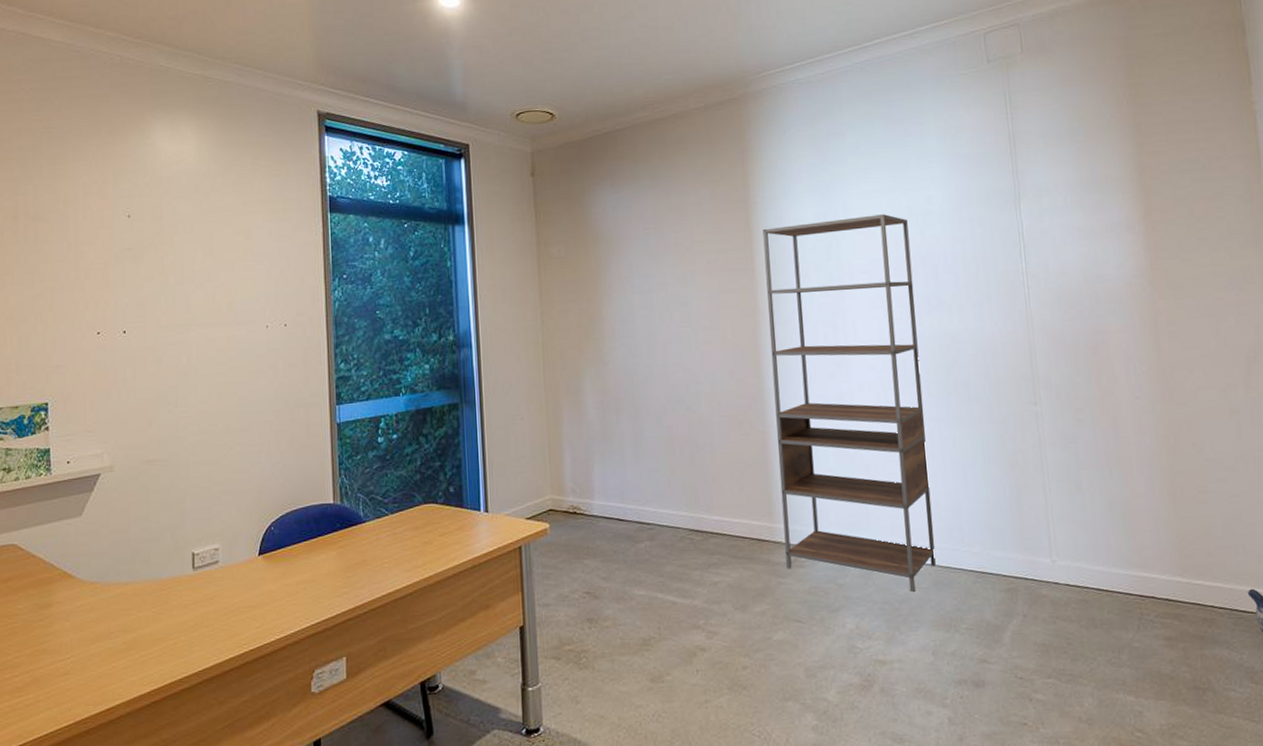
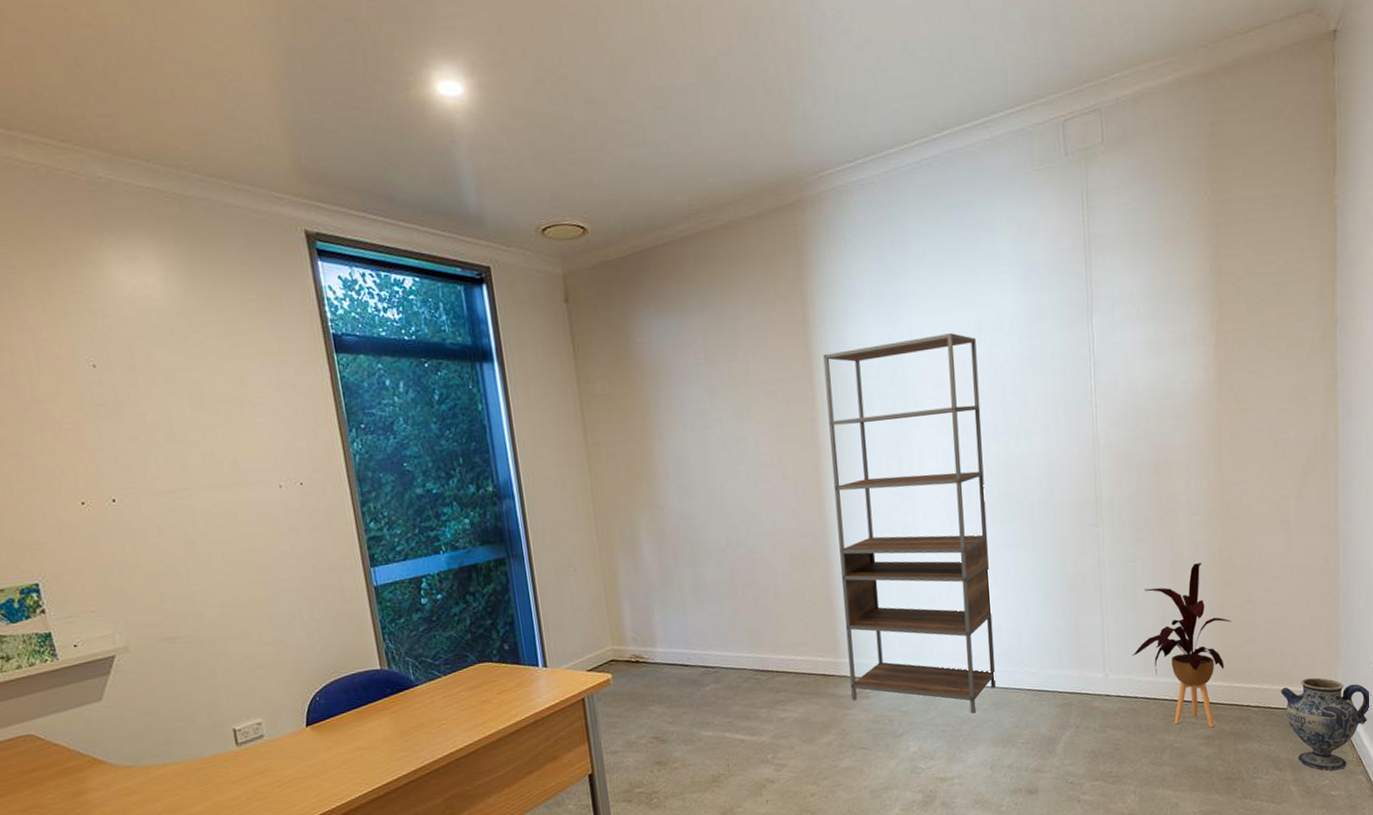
house plant: none [1080,447,1186,628] -> present [1132,562,1231,728]

